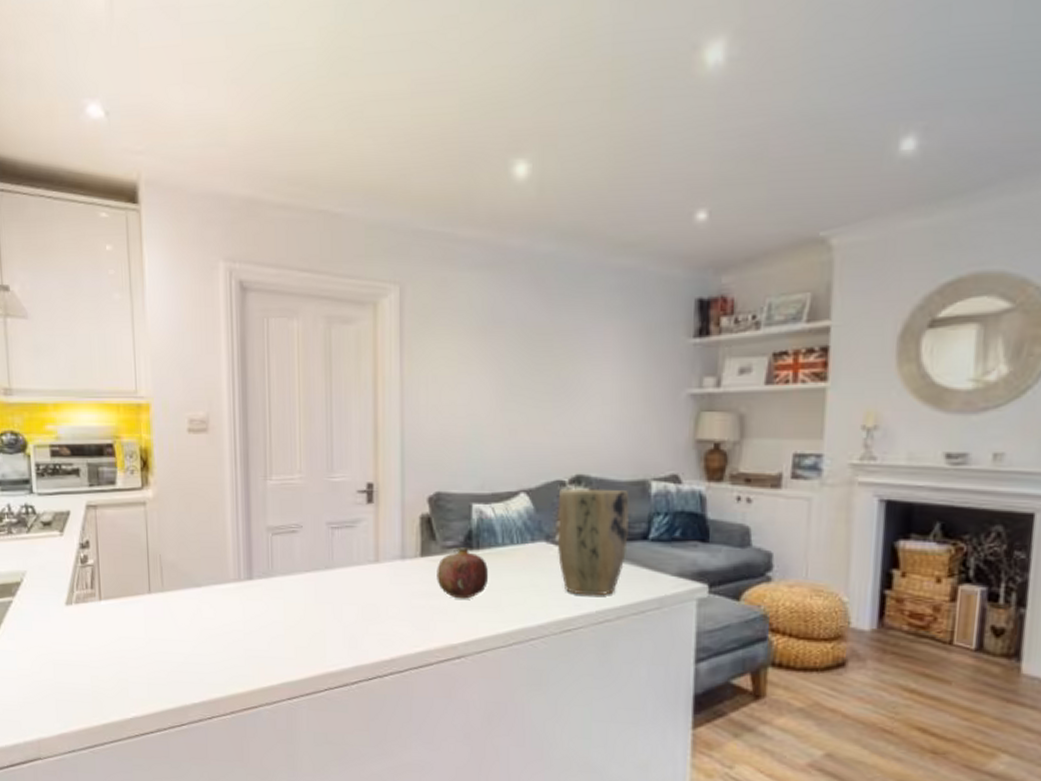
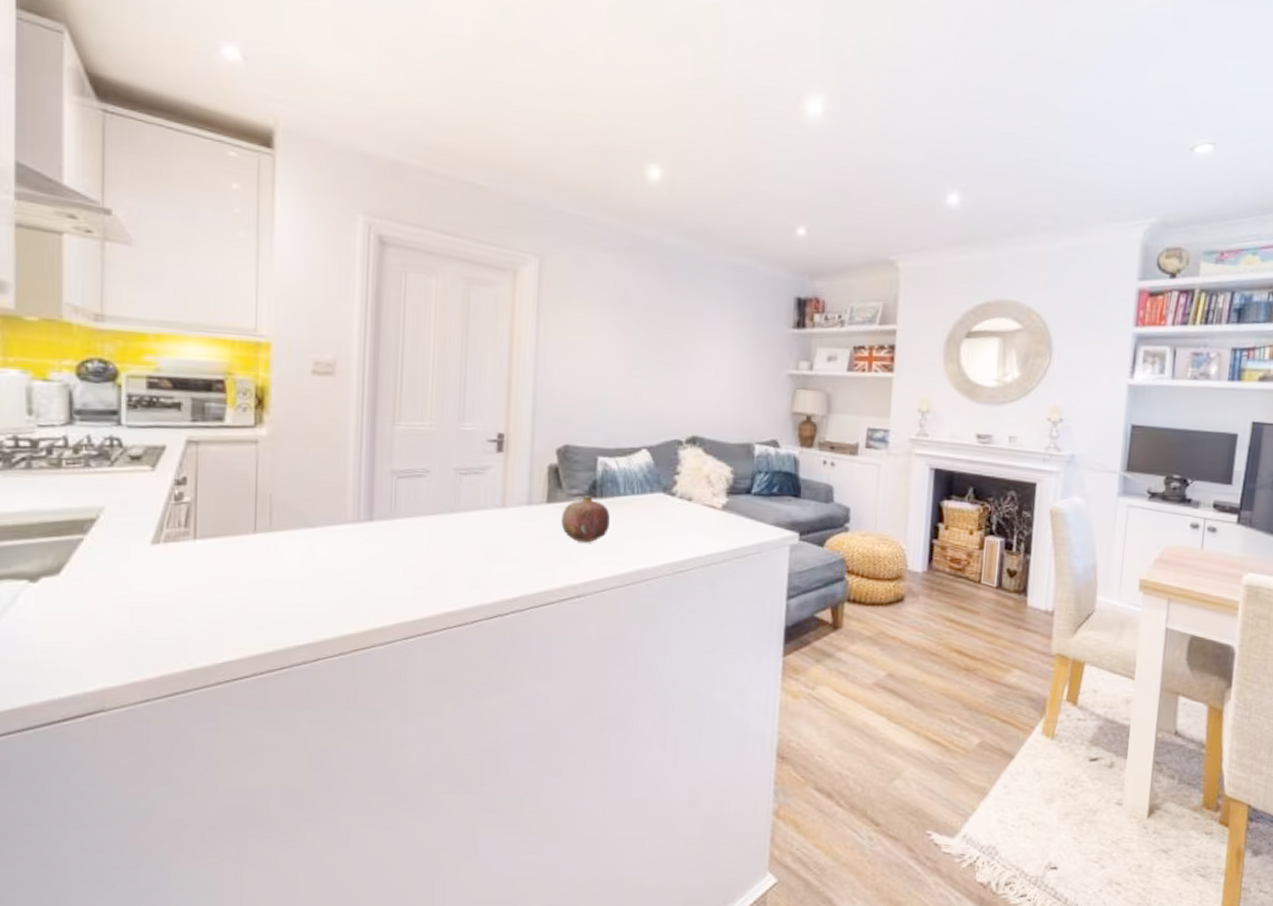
plant pot: present [557,488,629,596] -> none [673,447,737,541]

